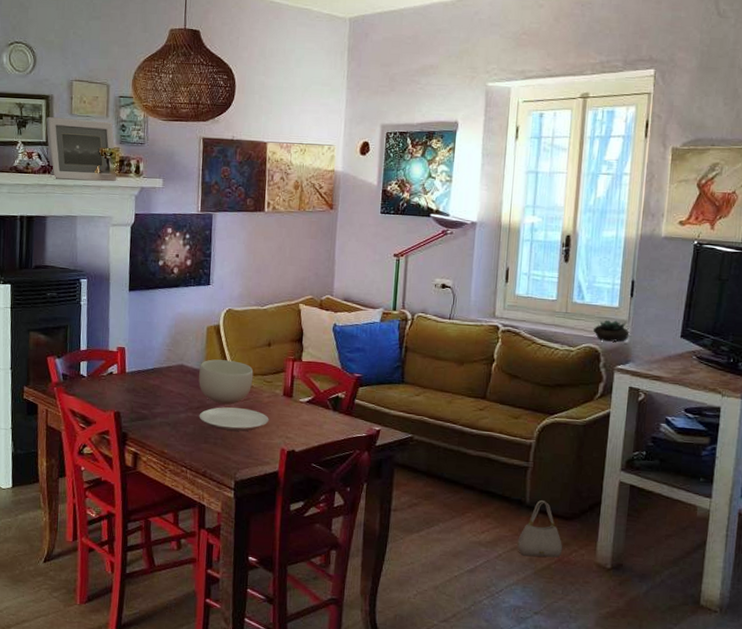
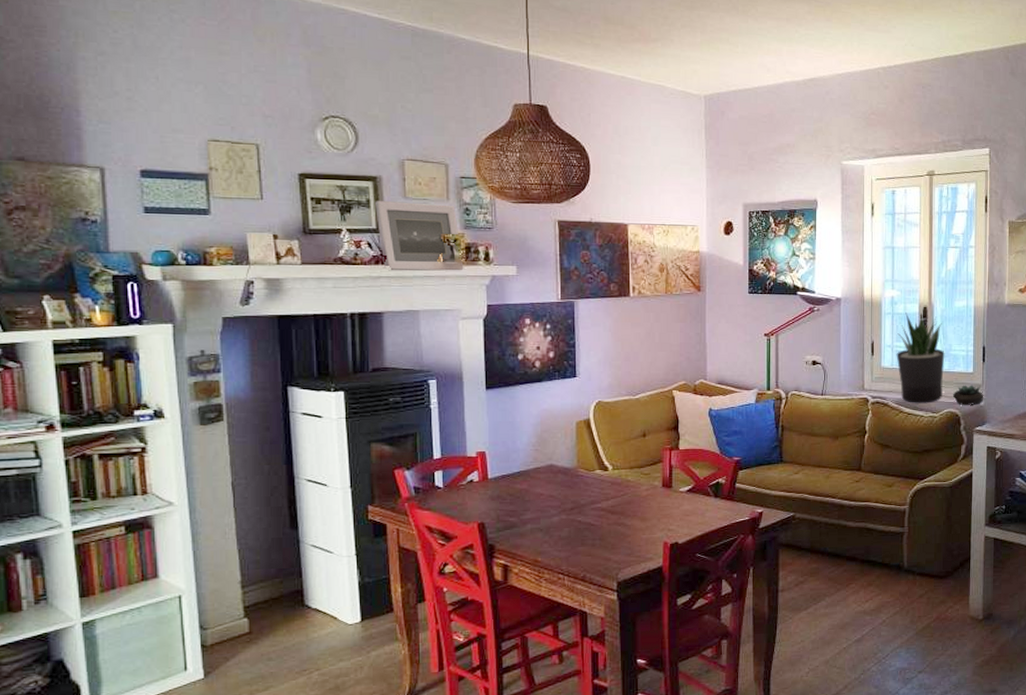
bowl: present [199,359,254,404] -> none [571,455,630,502]
plate: present [199,407,269,432] -> none [573,504,649,530]
handbag: present [517,500,563,558] -> none [899,563,940,618]
planter: none [532,239,588,336] -> present [896,311,945,403]

